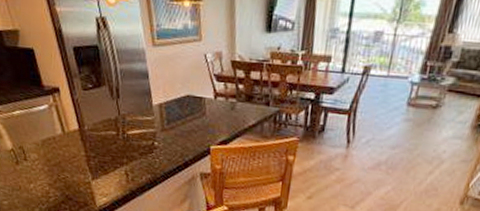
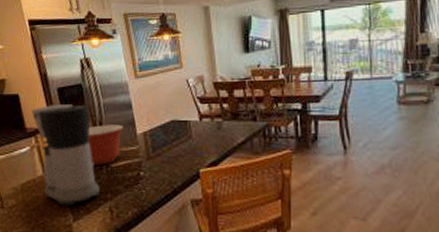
coffee maker: none [47,63,116,166] -> present [31,103,100,206]
mixing bowl: none [104,91,141,131] -> present [88,124,124,165]

